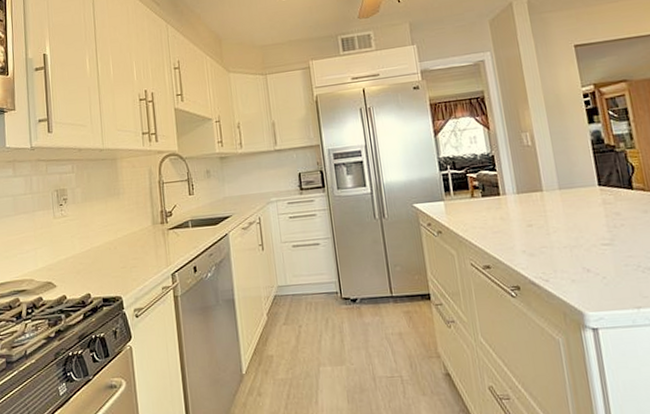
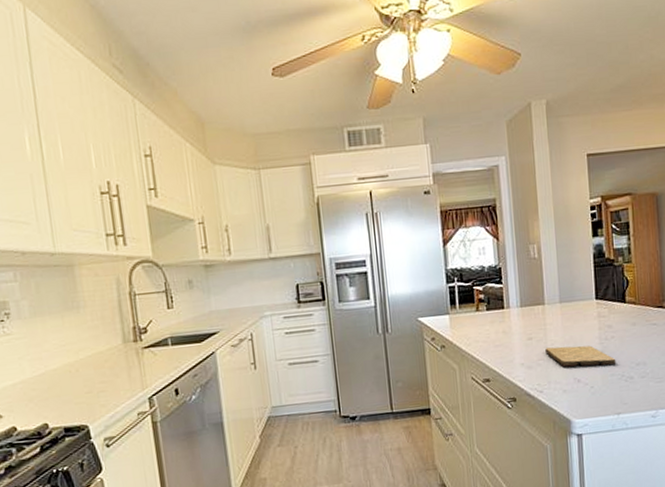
cutting board: none [547,233,630,256] -> present [545,345,616,367]

